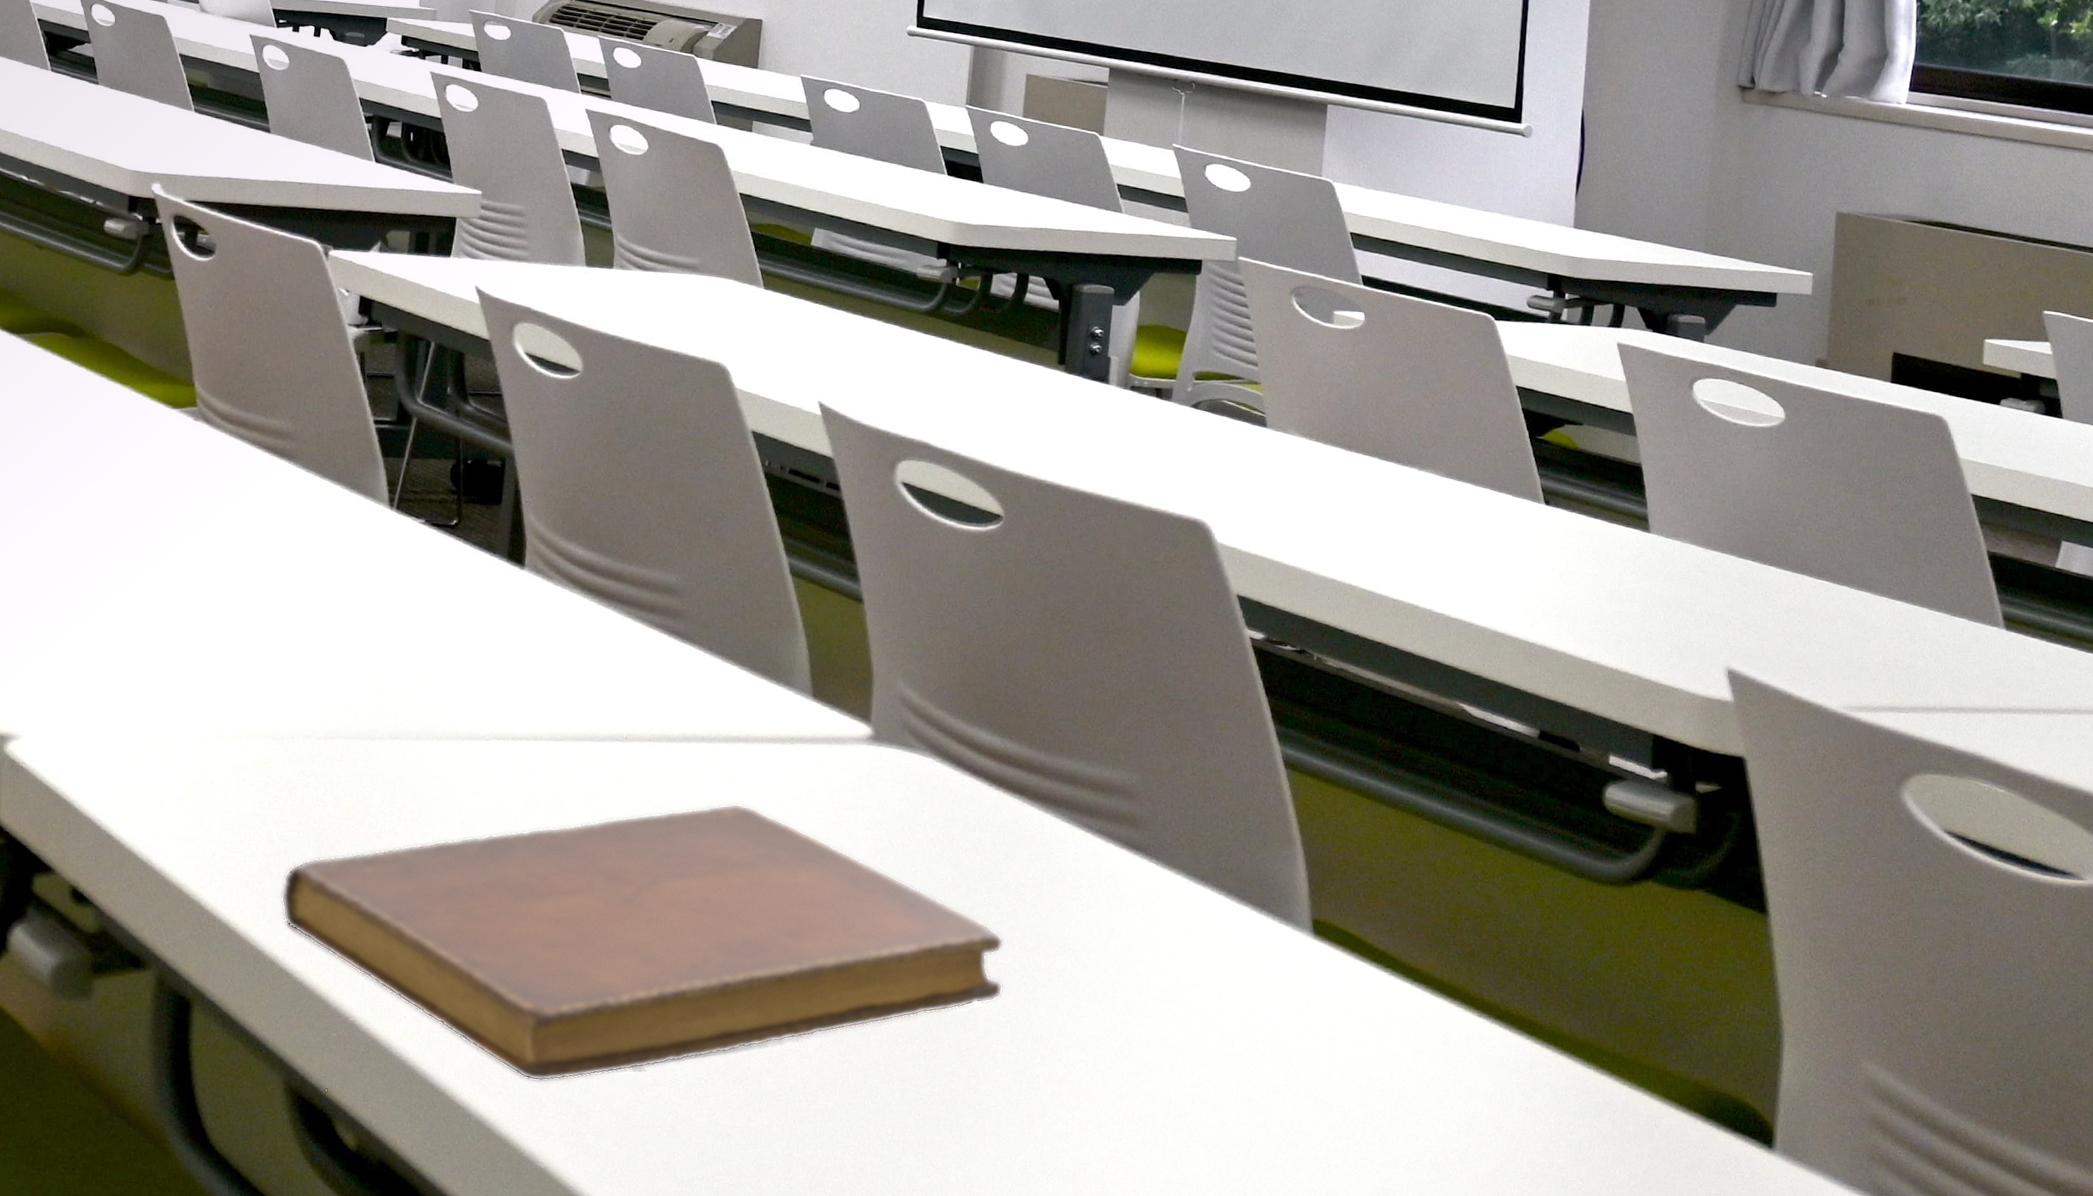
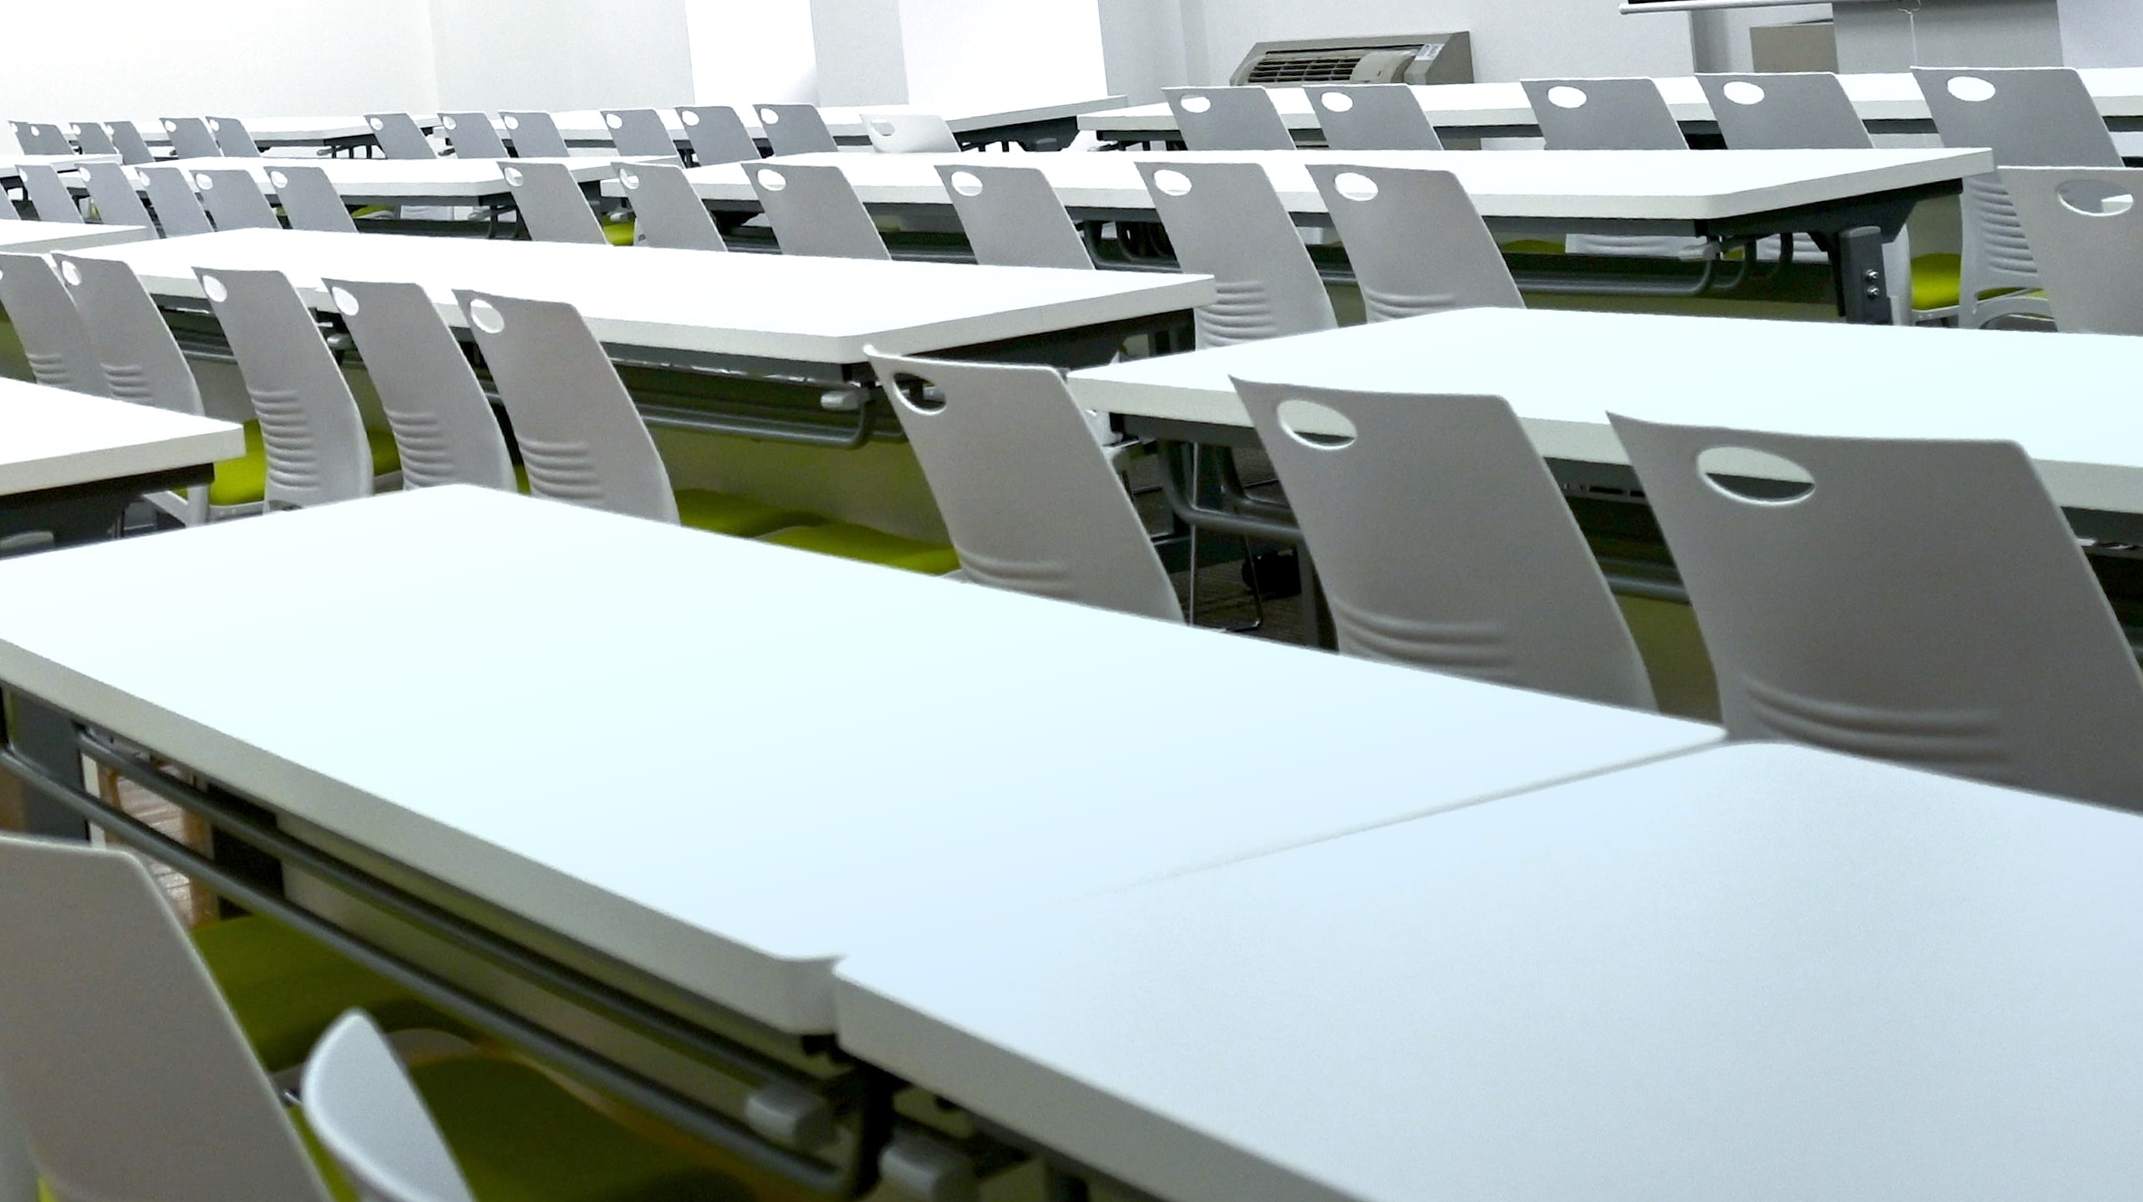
notebook: present [281,803,1004,1082] -> none [1155,837,1907,1170]

